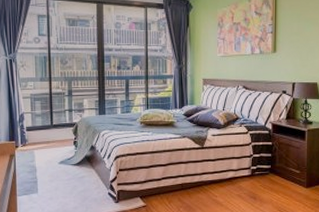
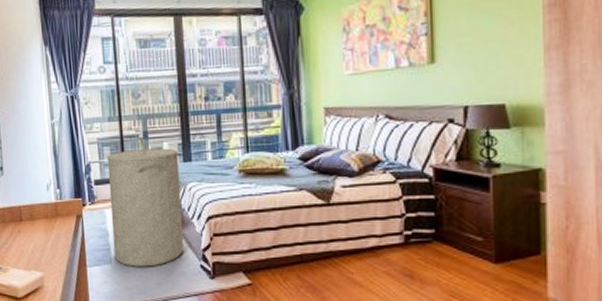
laundry hamper: none [37,94,97,195] -> present [106,136,185,267]

